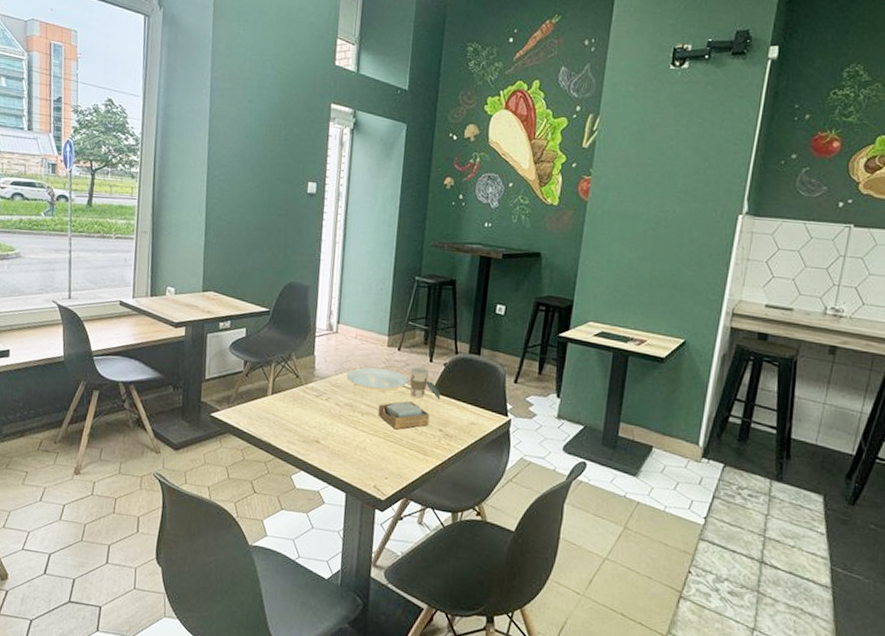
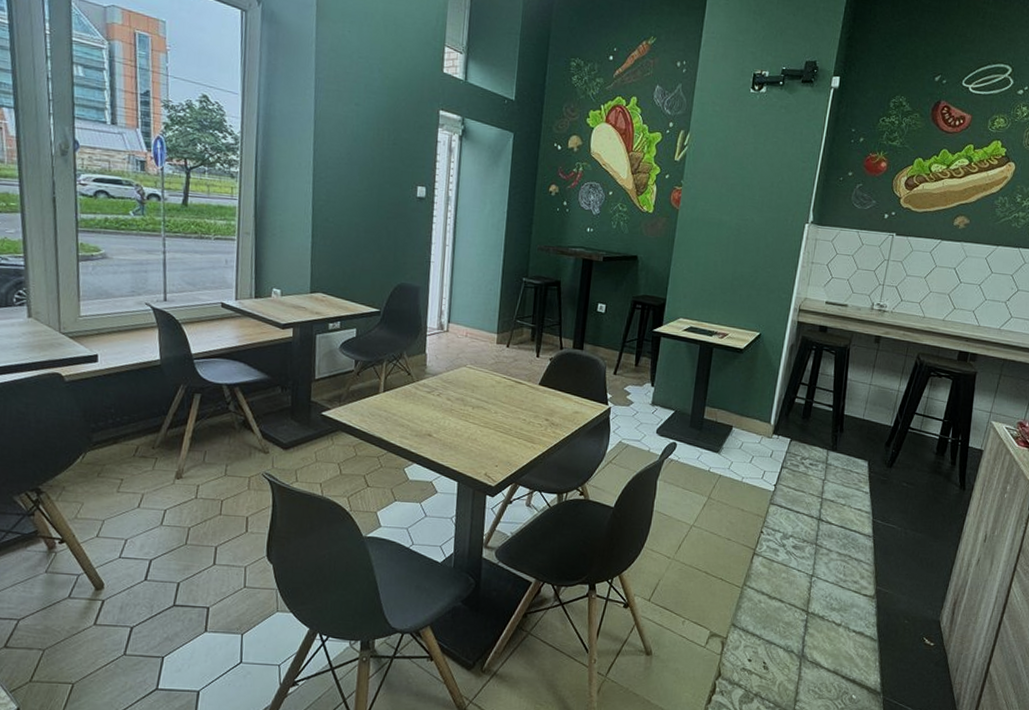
plate: present [346,367,409,391] -> none [456,363,517,386]
napkin holder: present [378,401,430,430] -> none [488,394,537,421]
cup: present [409,366,441,399] -> none [517,361,547,391]

